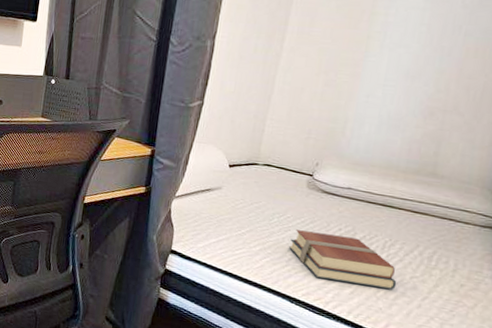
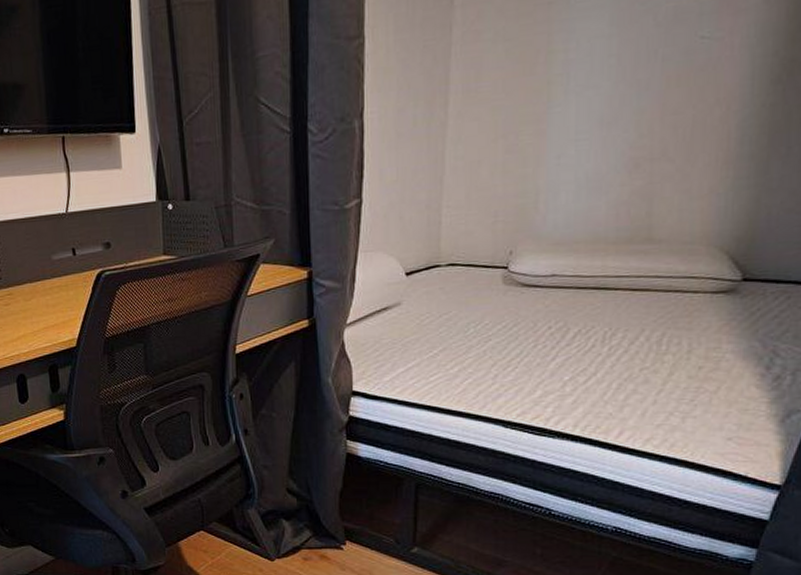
books: present [289,230,397,290] -> none [493,334,625,392]

